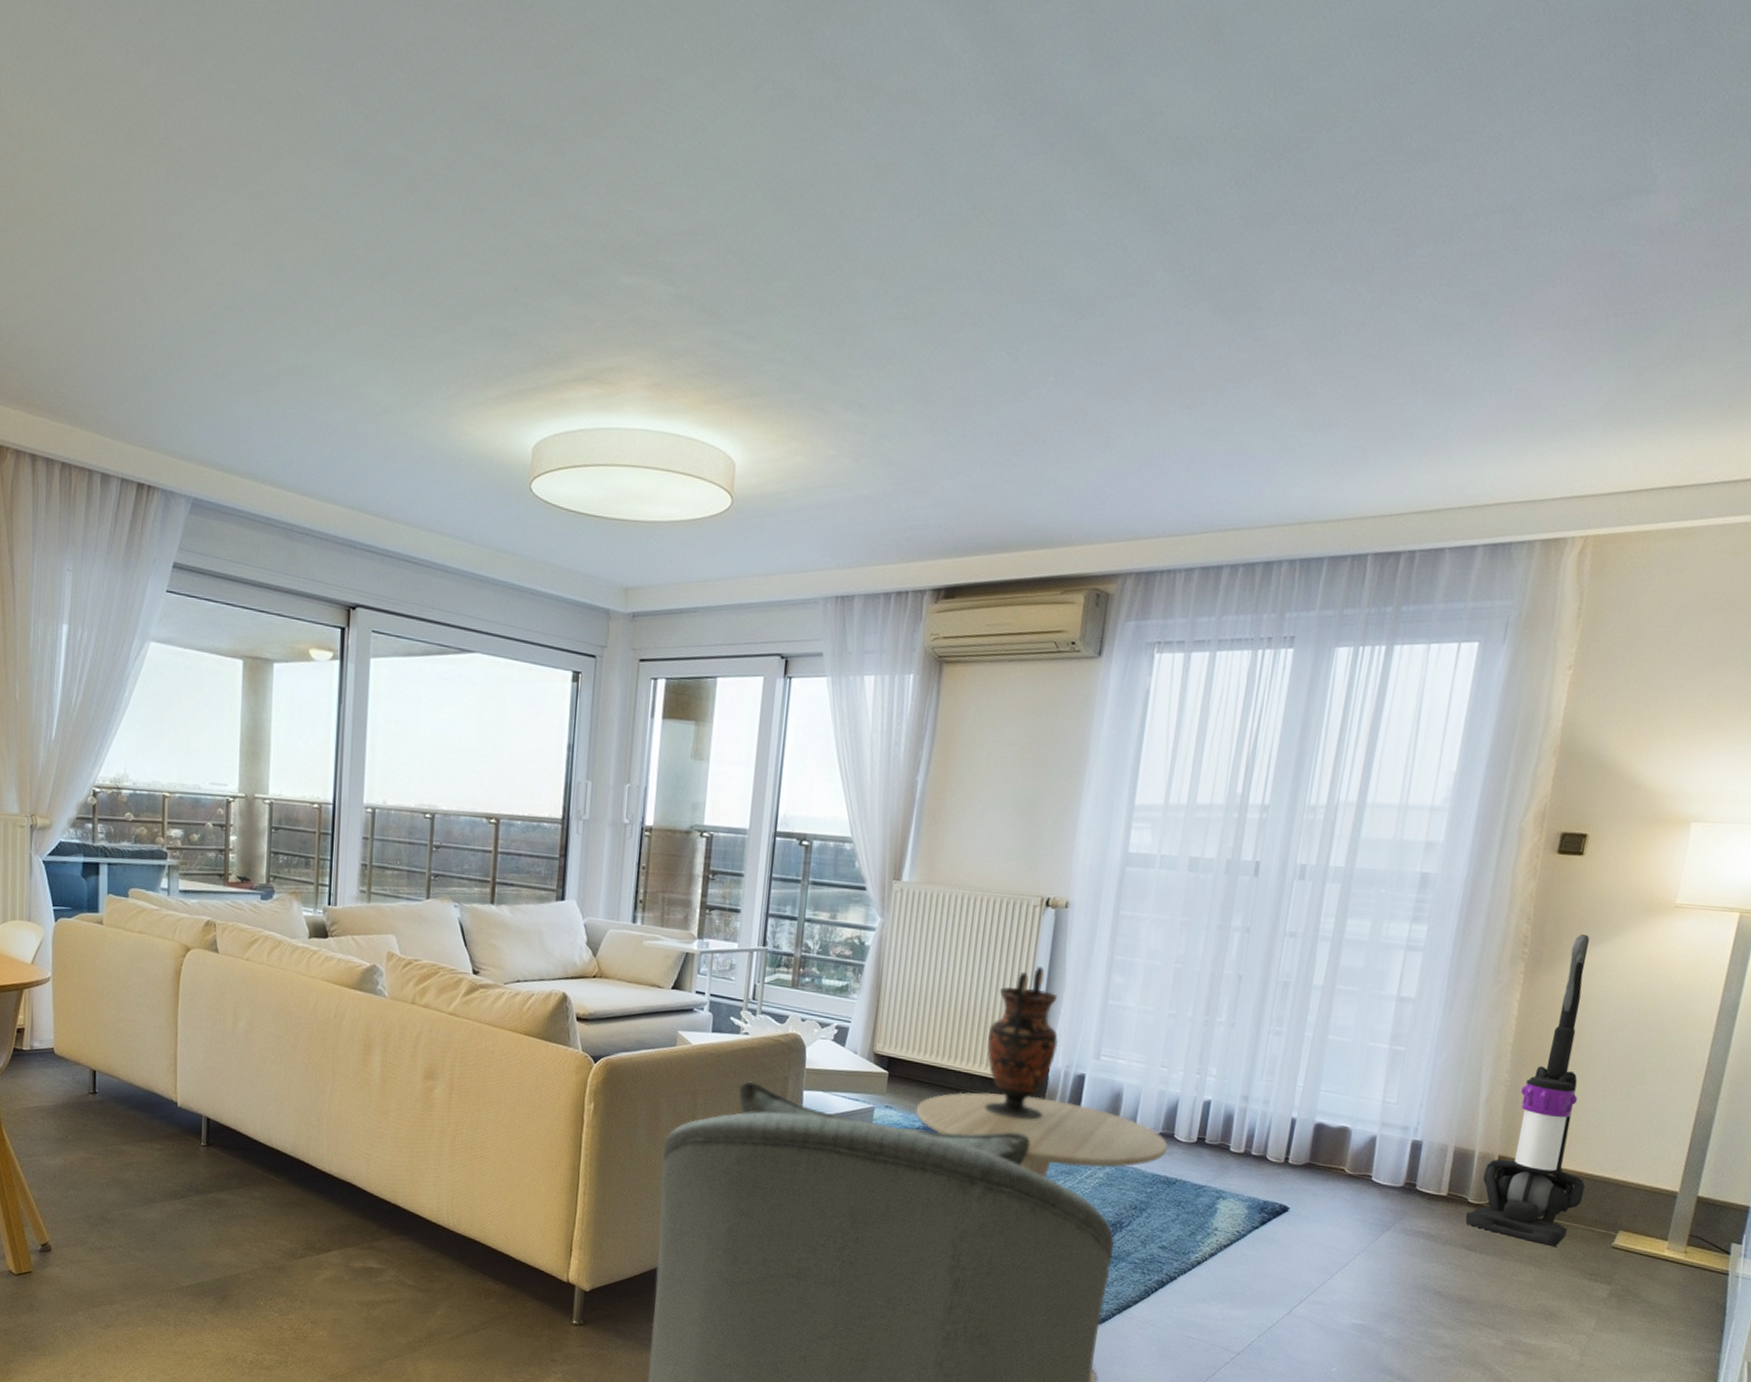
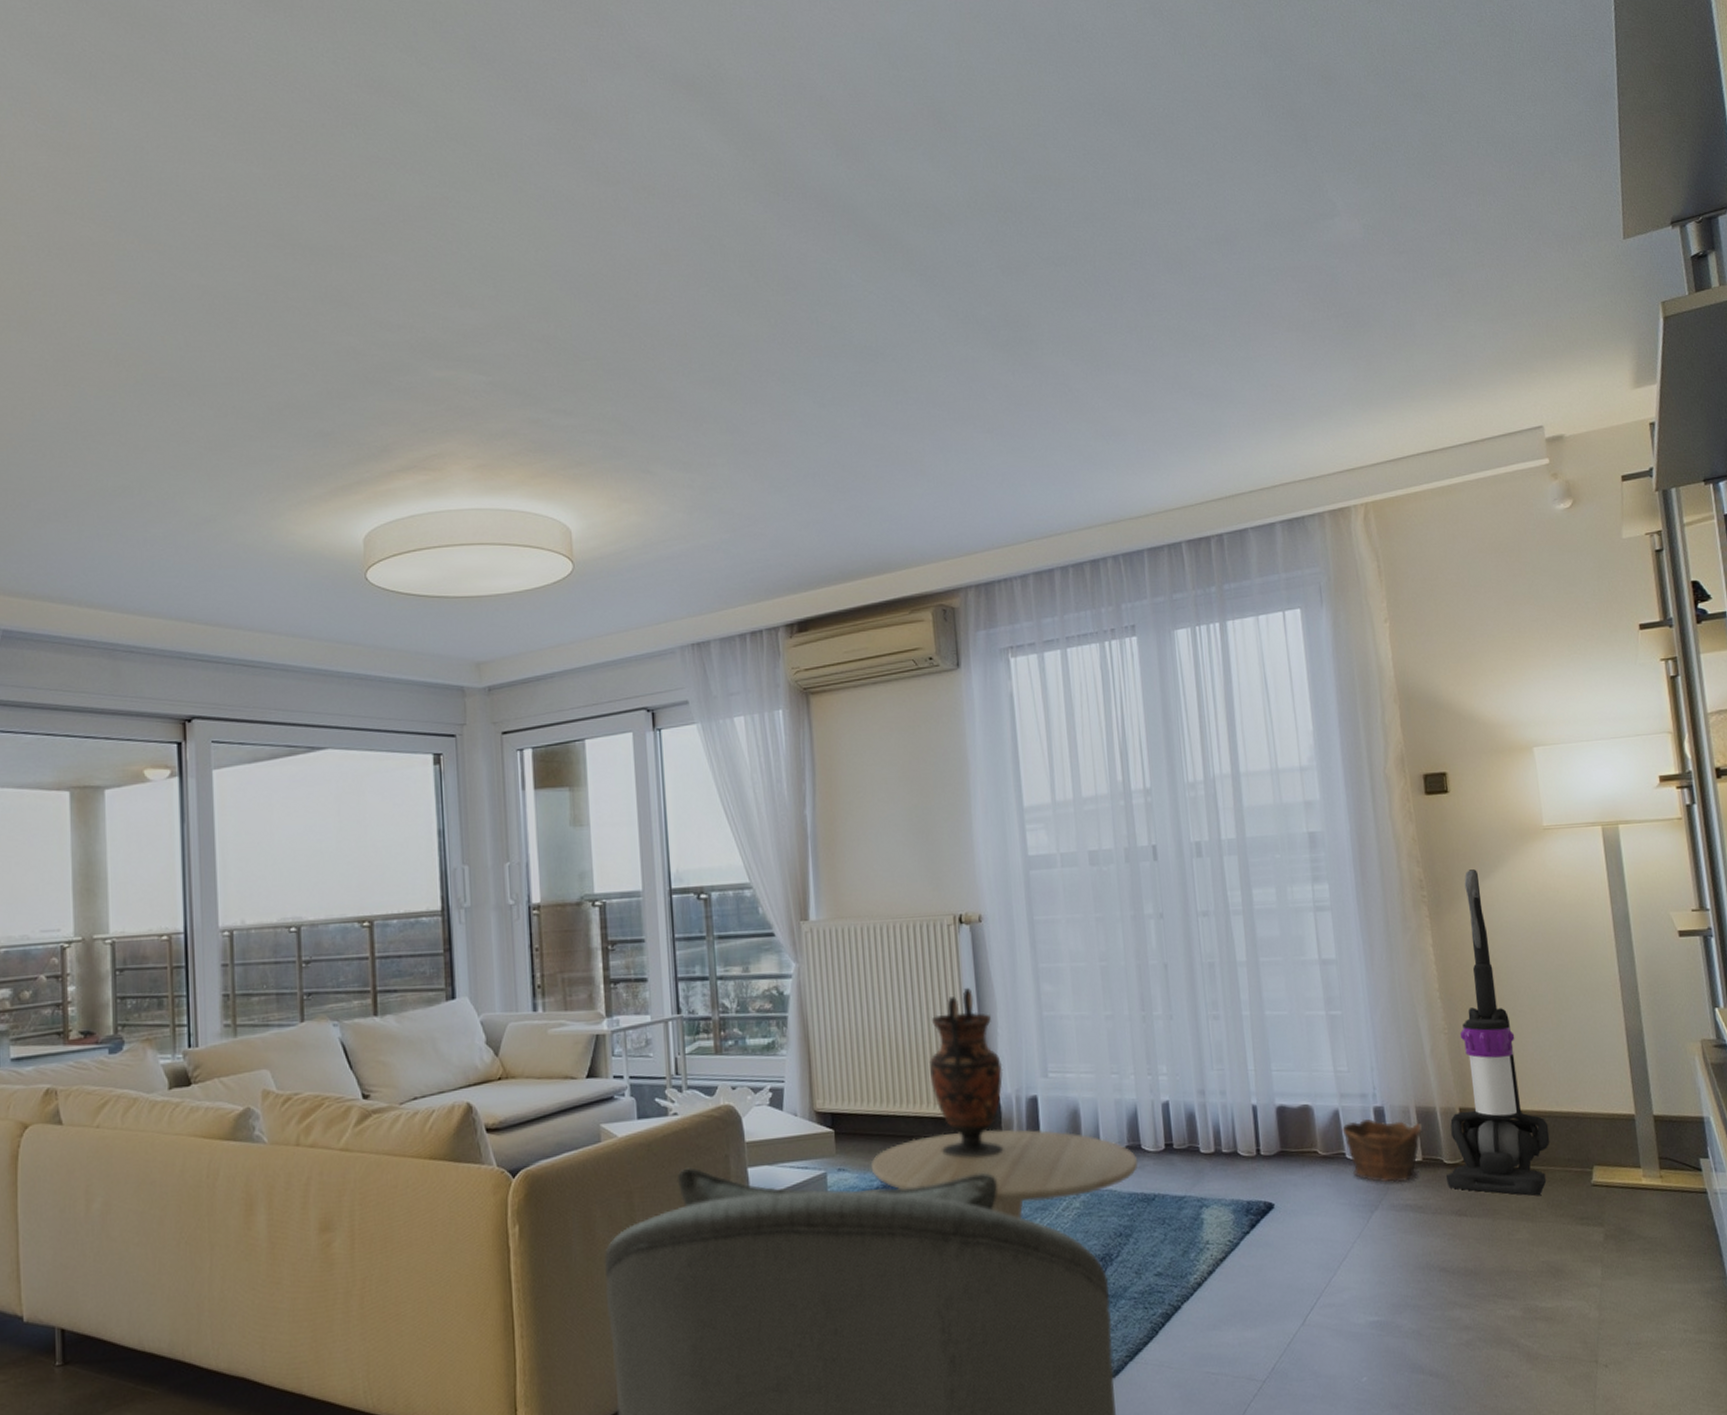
clay pot: none [1373,1150,1457,1211] -> present [1342,1119,1423,1183]

